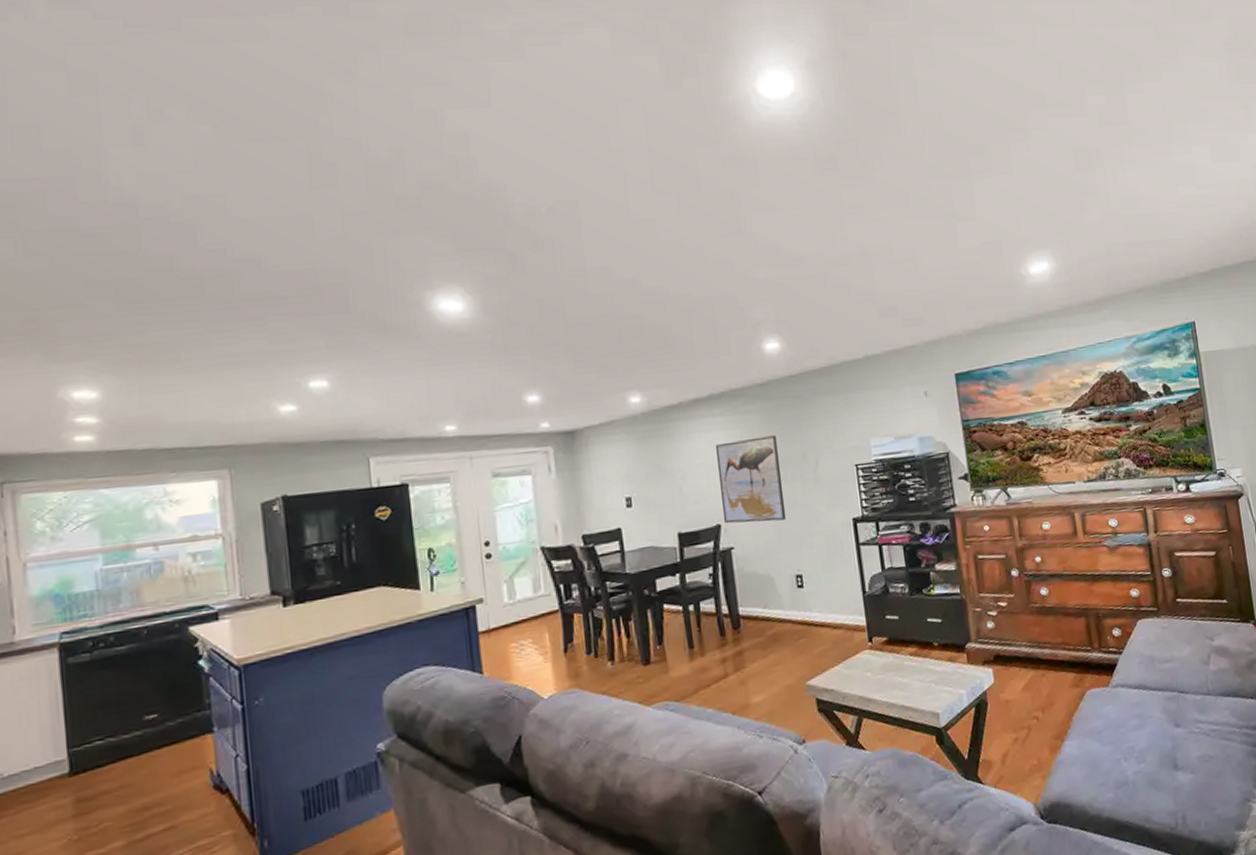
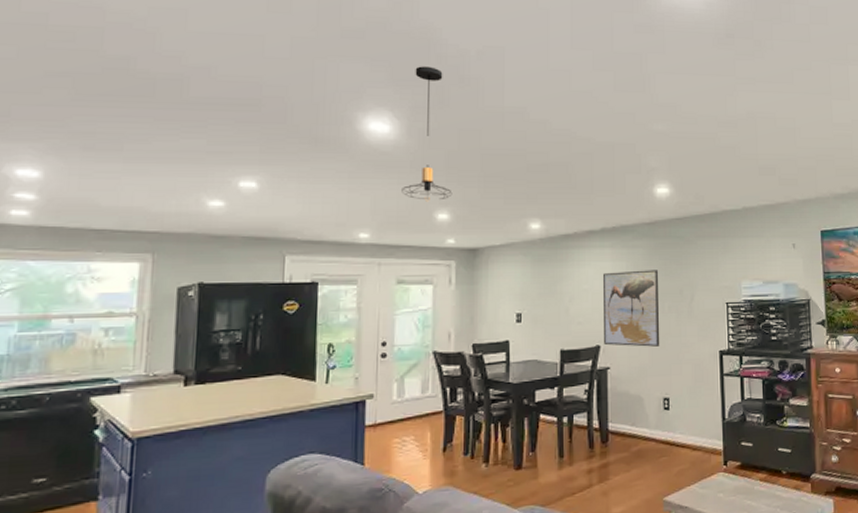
pendant light: none [482,231,541,384] -> present [401,66,453,202]

